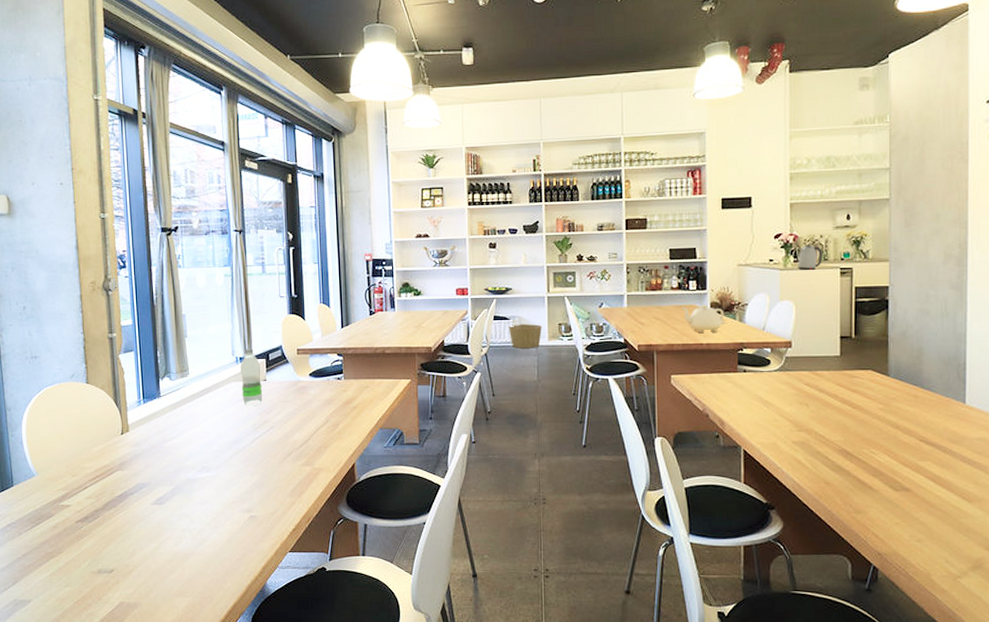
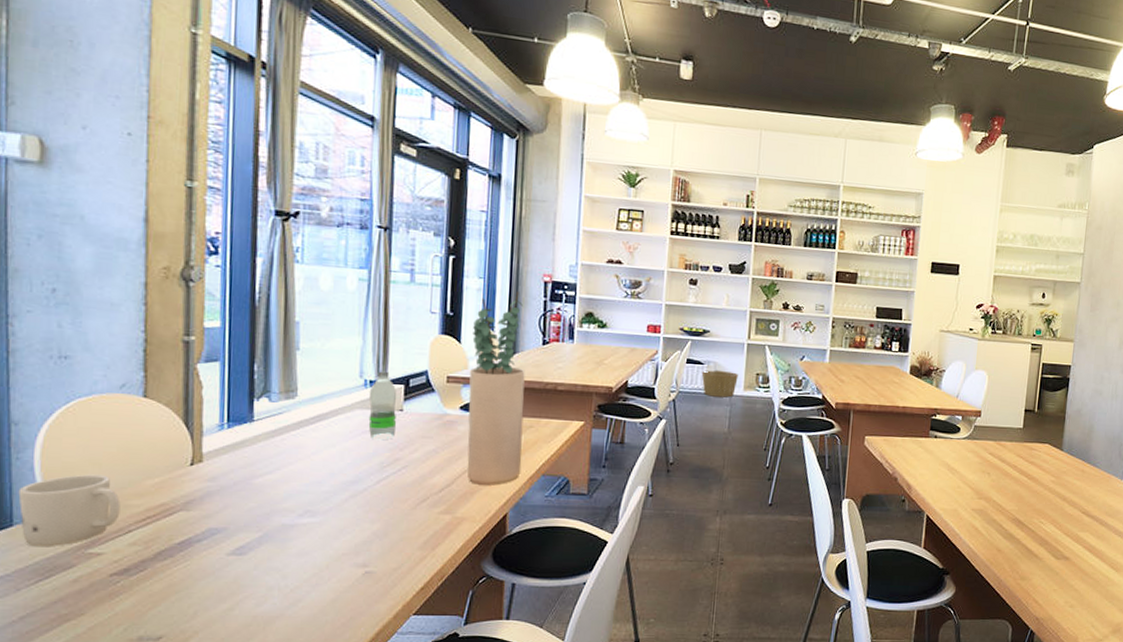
mug: none [15,445,79,502] -> present [18,474,121,547]
vase: none [313,271,363,440] -> present [467,291,525,485]
teapot: present [680,304,726,334] -> none [881,367,923,396]
kettle: present [798,245,824,270] -> none [994,318,1019,343]

